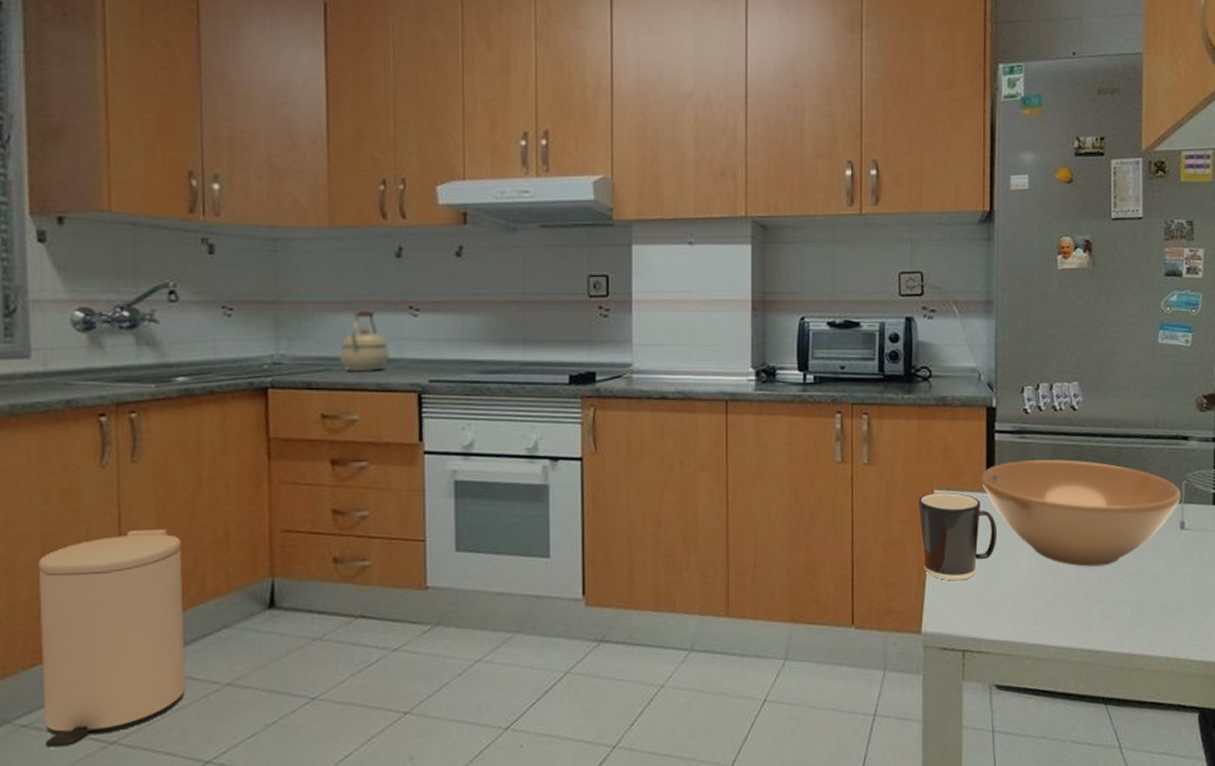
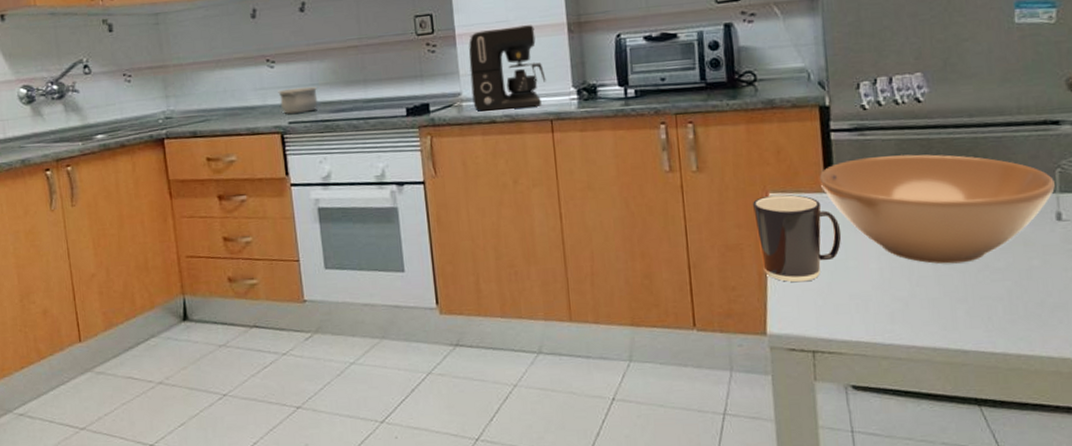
pedal bin: present [38,529,186,748] -> none [17,259,129,432]
kettle: present [340,309,391,372] -> none [215,65,256,120]
cooking pot: none [420,342,469,370] -> present [278,86,318,114]
coffee maker: none [644,298,724,385] -> present [469,25,546,111]

